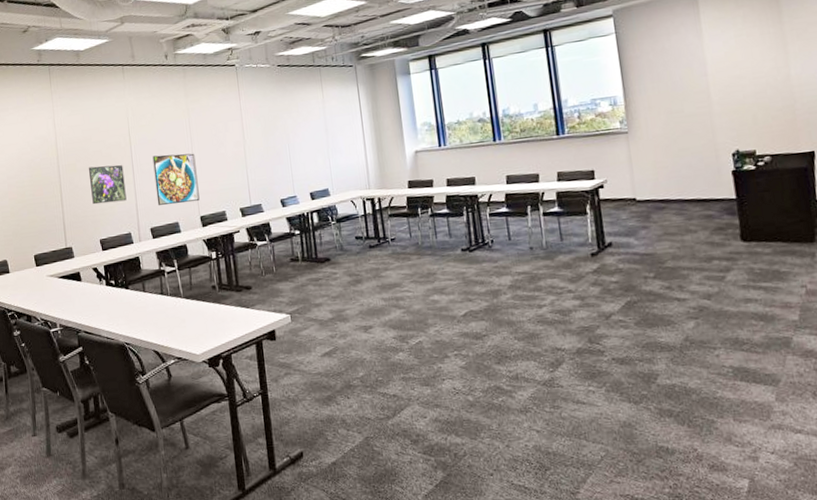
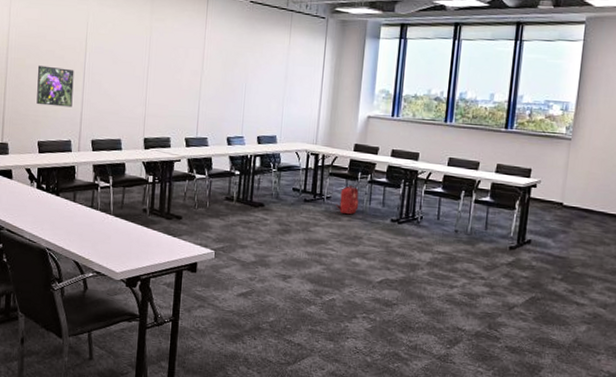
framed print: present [152,153,200,205] -> none [103,67,150,123]
backpack: none [402,222,426,253] -> present [336,184,359,215]

